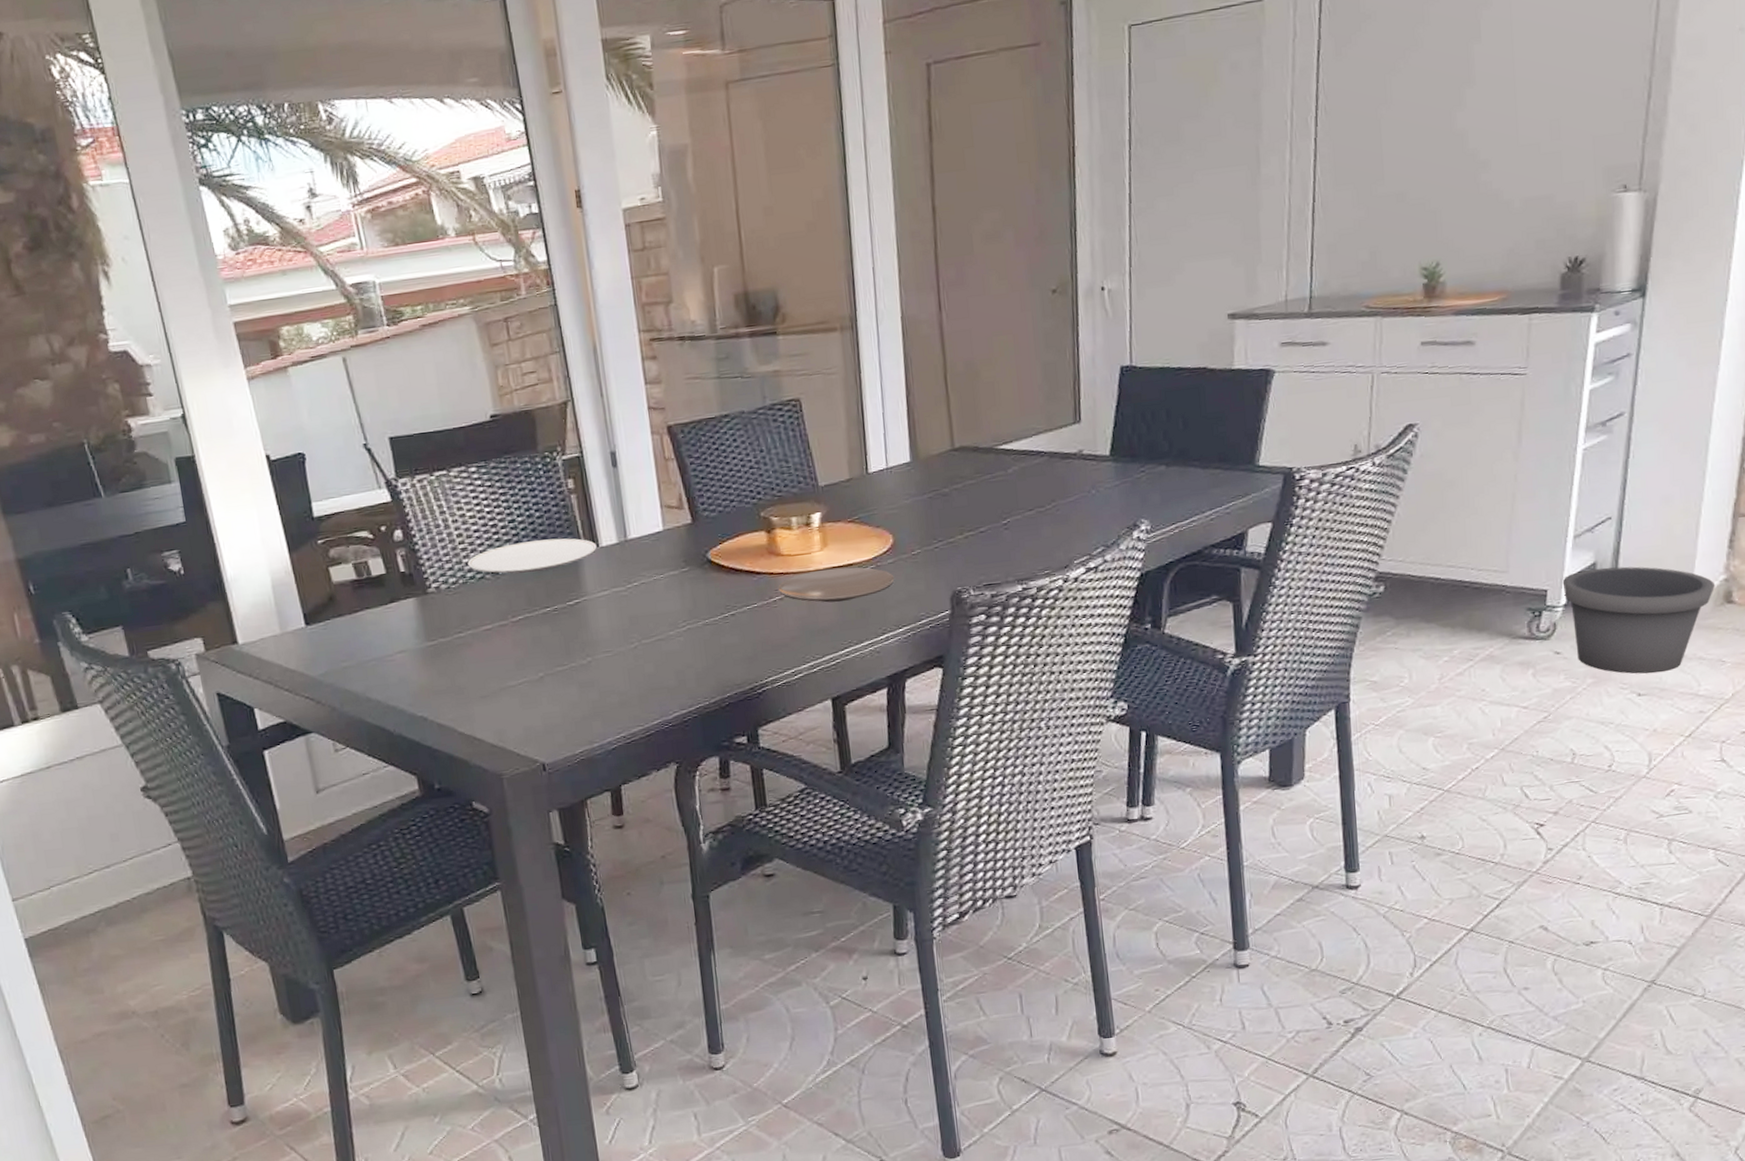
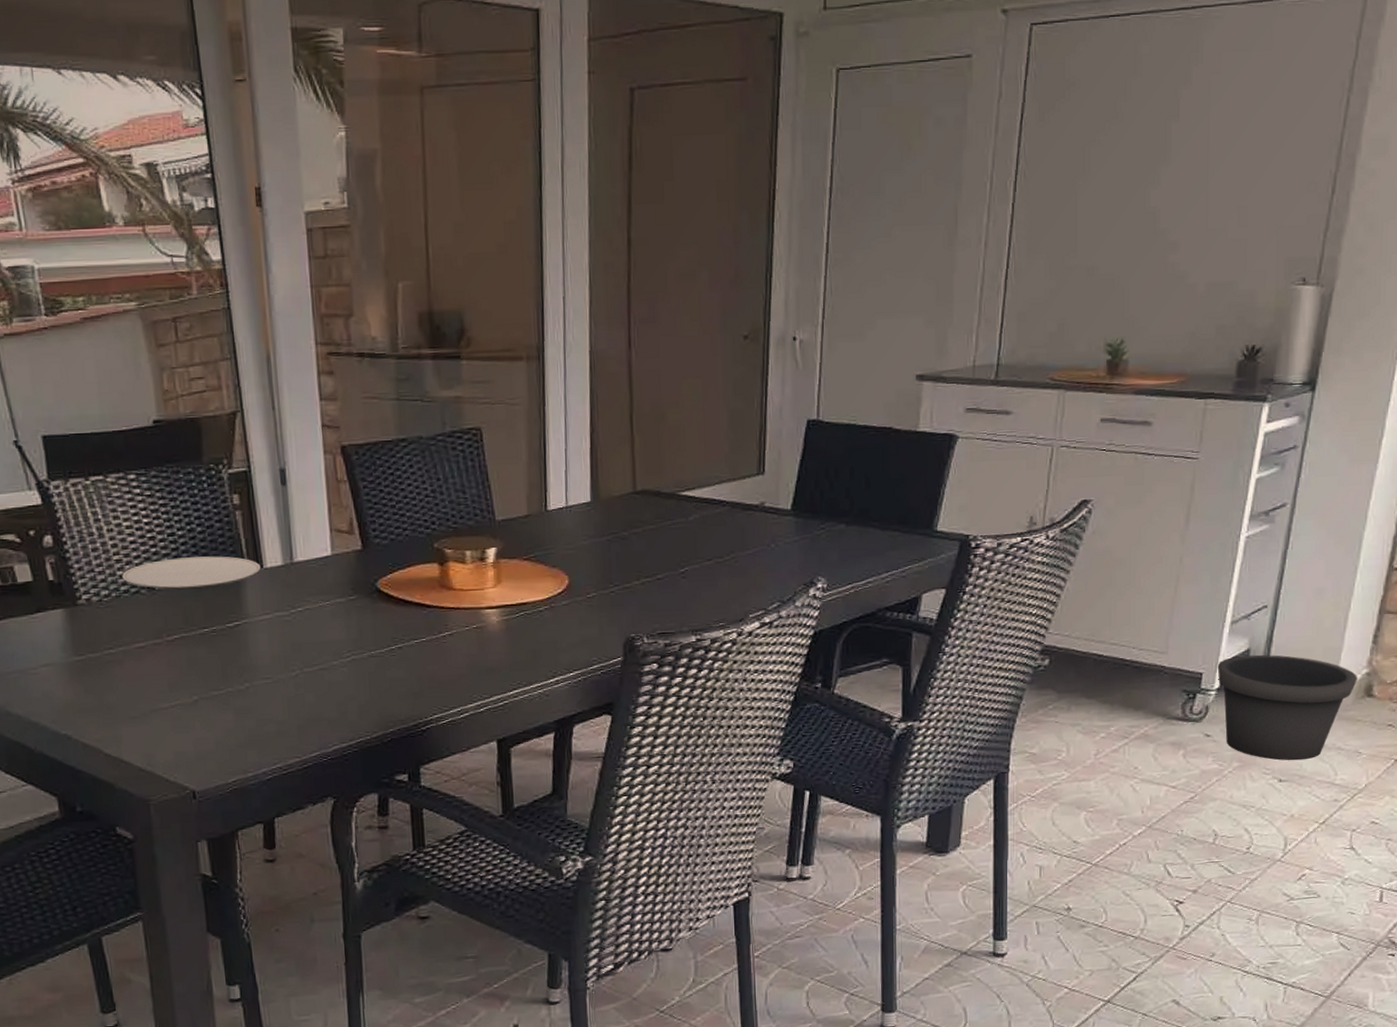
plate: present [777,567,895,603] -> none [447,606,568,641]

